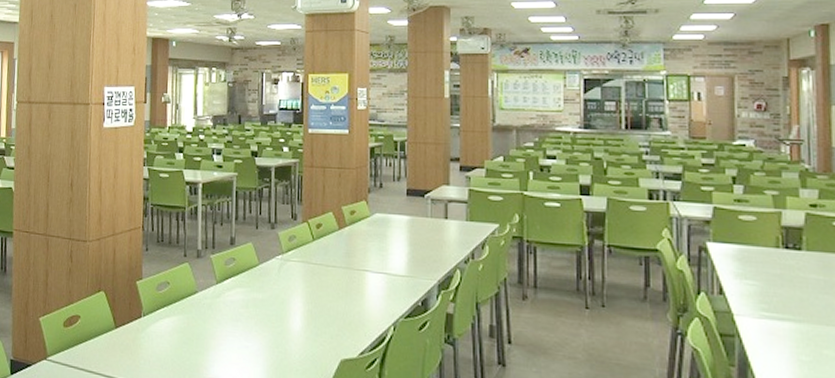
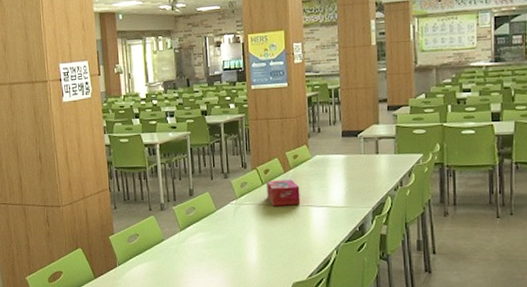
tissue box: none [318,236,356,268] -> present [266,179,301,206]

